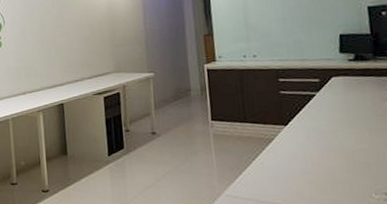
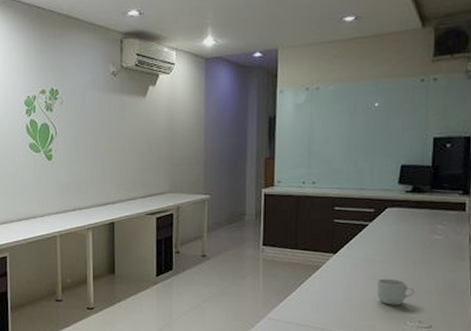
mug: none [334,148,375,177] -> present [377,278,414,305]

